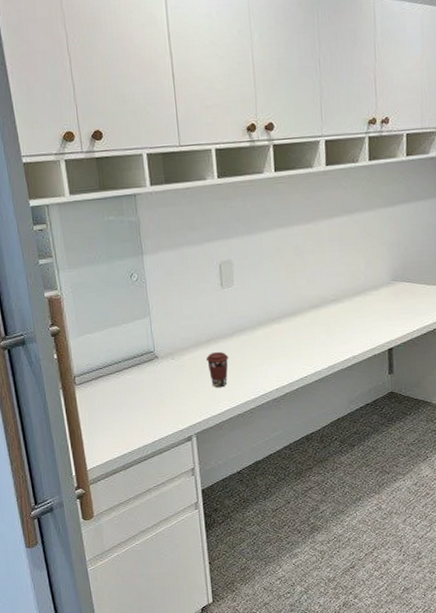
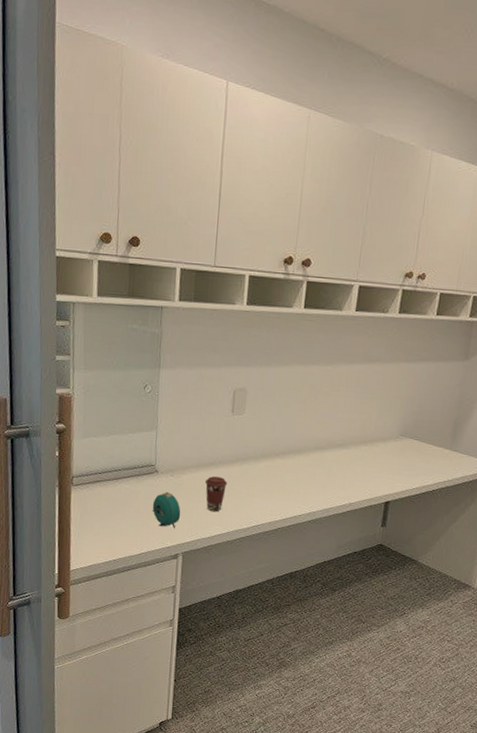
alarm clock: none [158,376,188,412] -> present [152,492,181,528]

